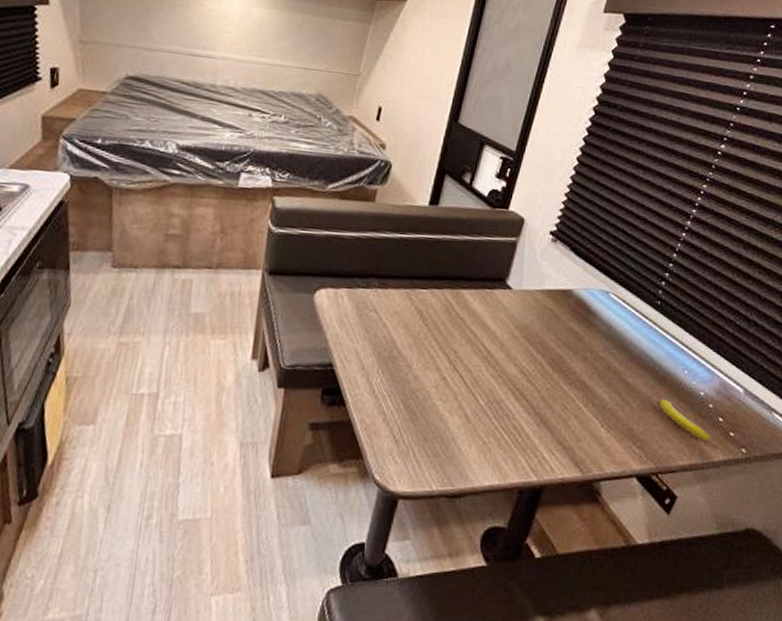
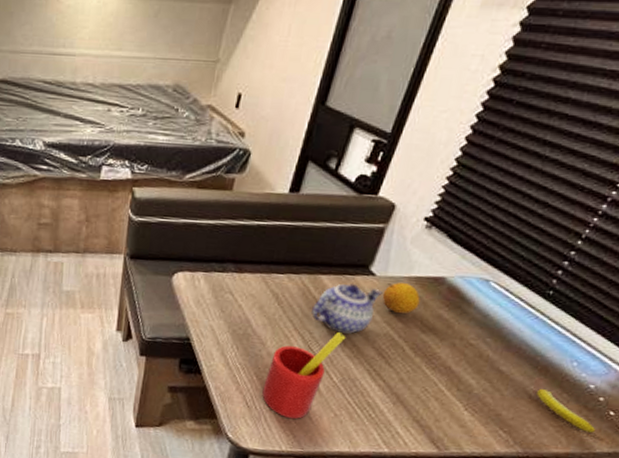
straw: none [410,350,489,452] -> present [262,332,346,420]
teapot: none [455,298,520,352] -> present [311,284,383,335]
fruit: none [519,296,553,329] -> present [382,283,420,314]

